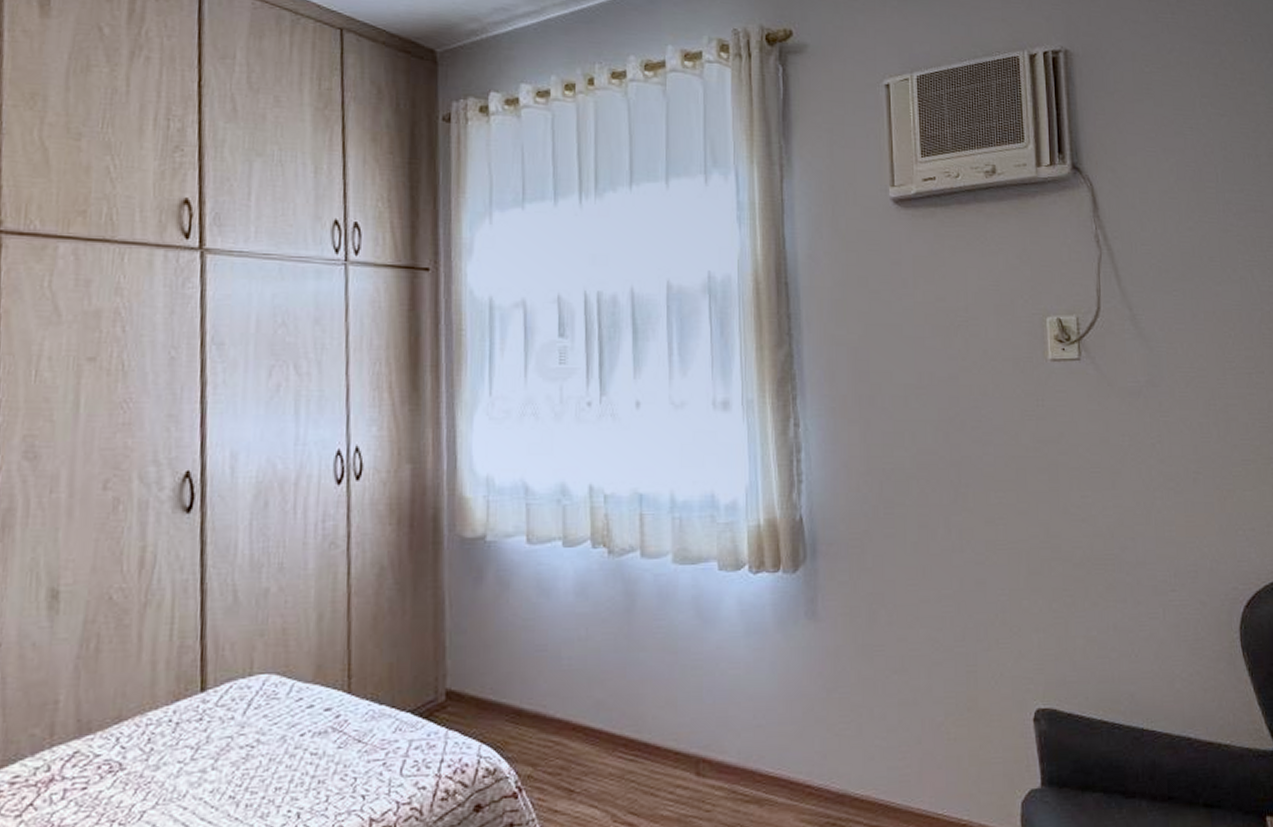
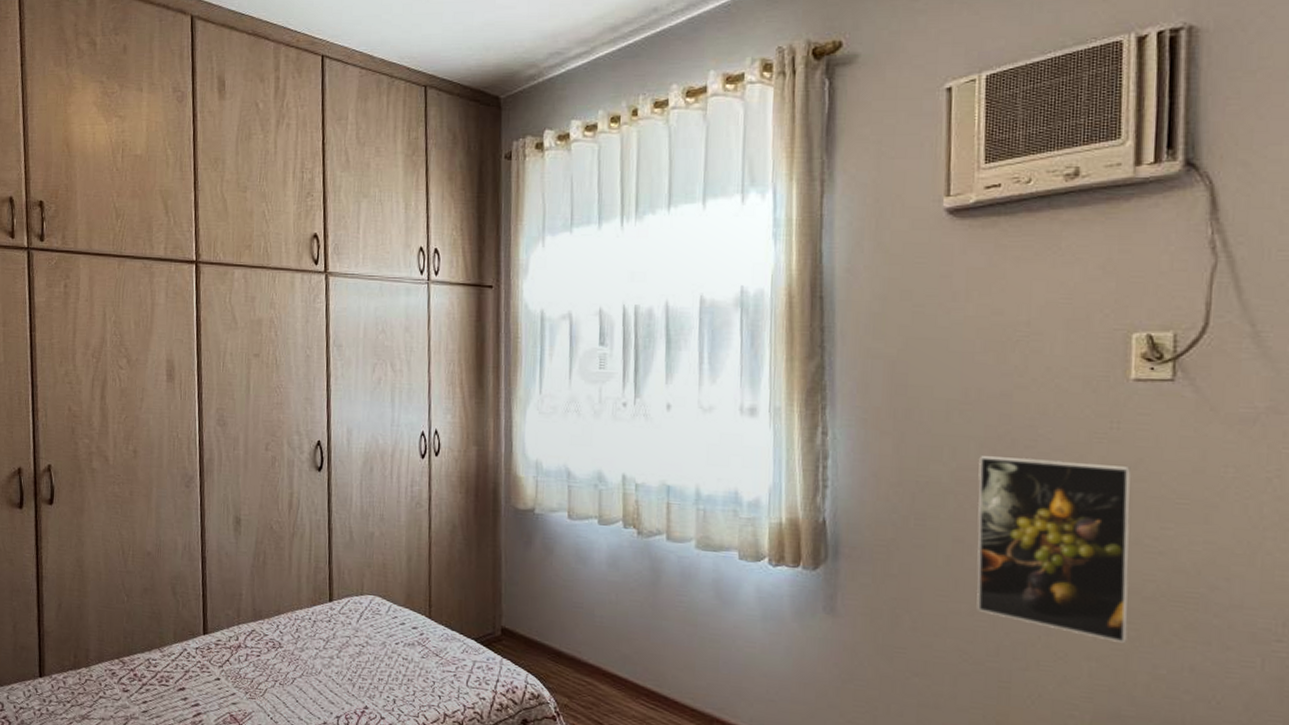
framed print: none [935,439,1065,611] -> present [976,456,1131,644]

